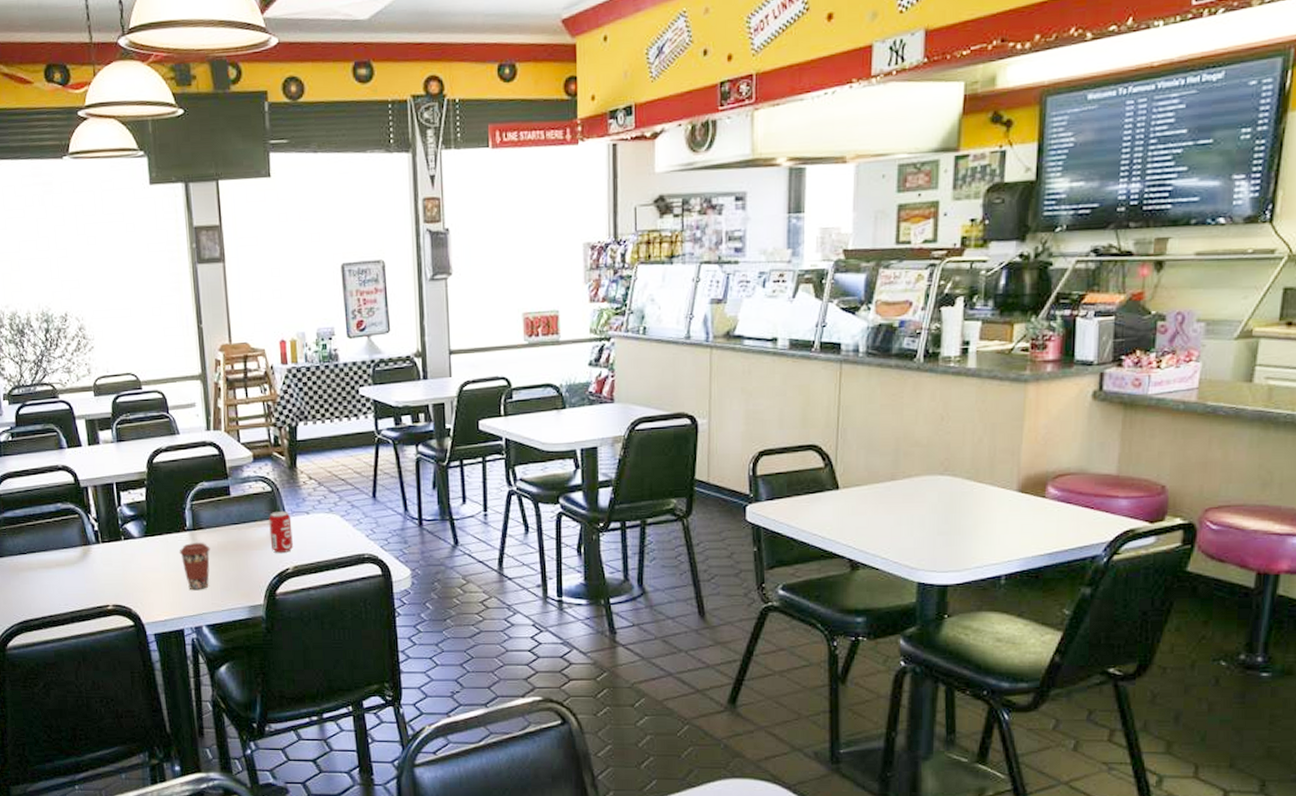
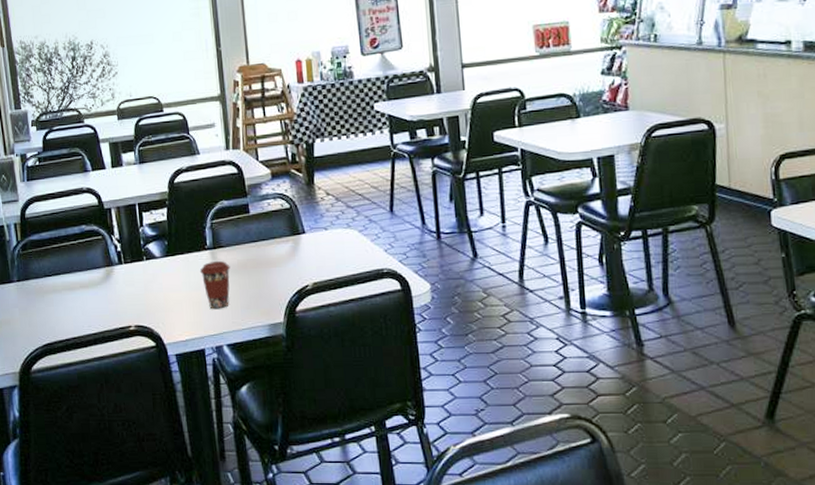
beverage can: present [269,510,293,553] -> none [287,227,312,270]

